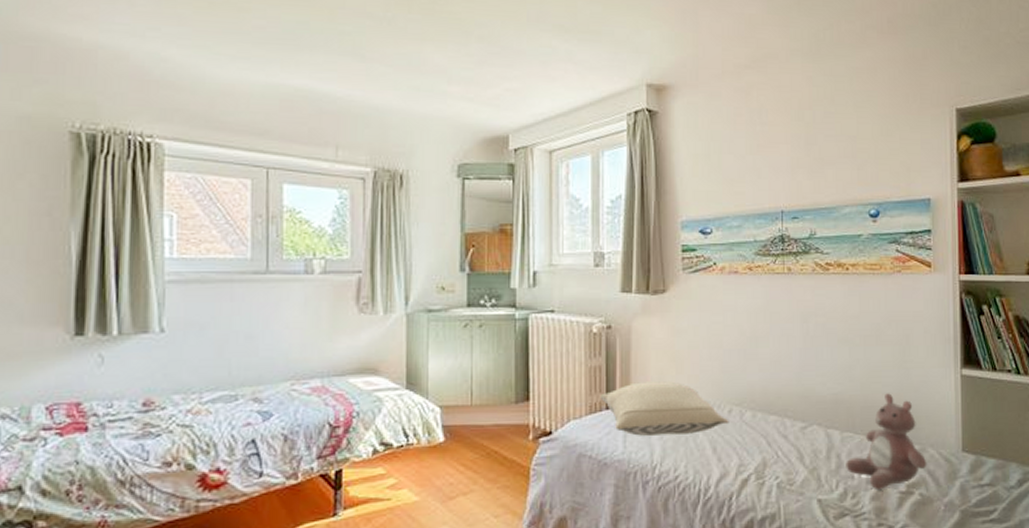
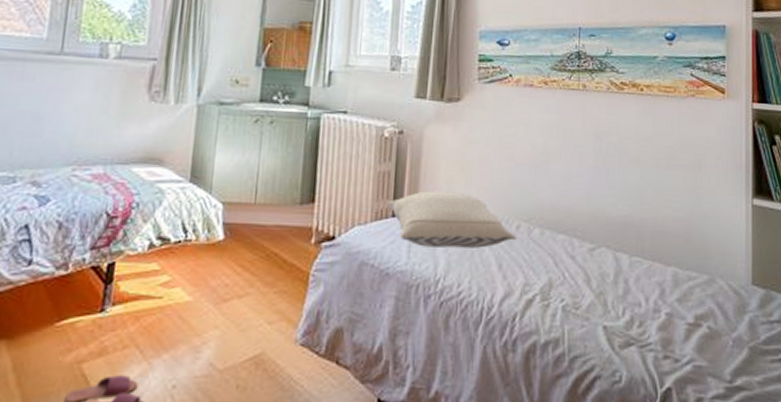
stuffed animal: present [846,393,927,489] -> none [633,219,716,319]

